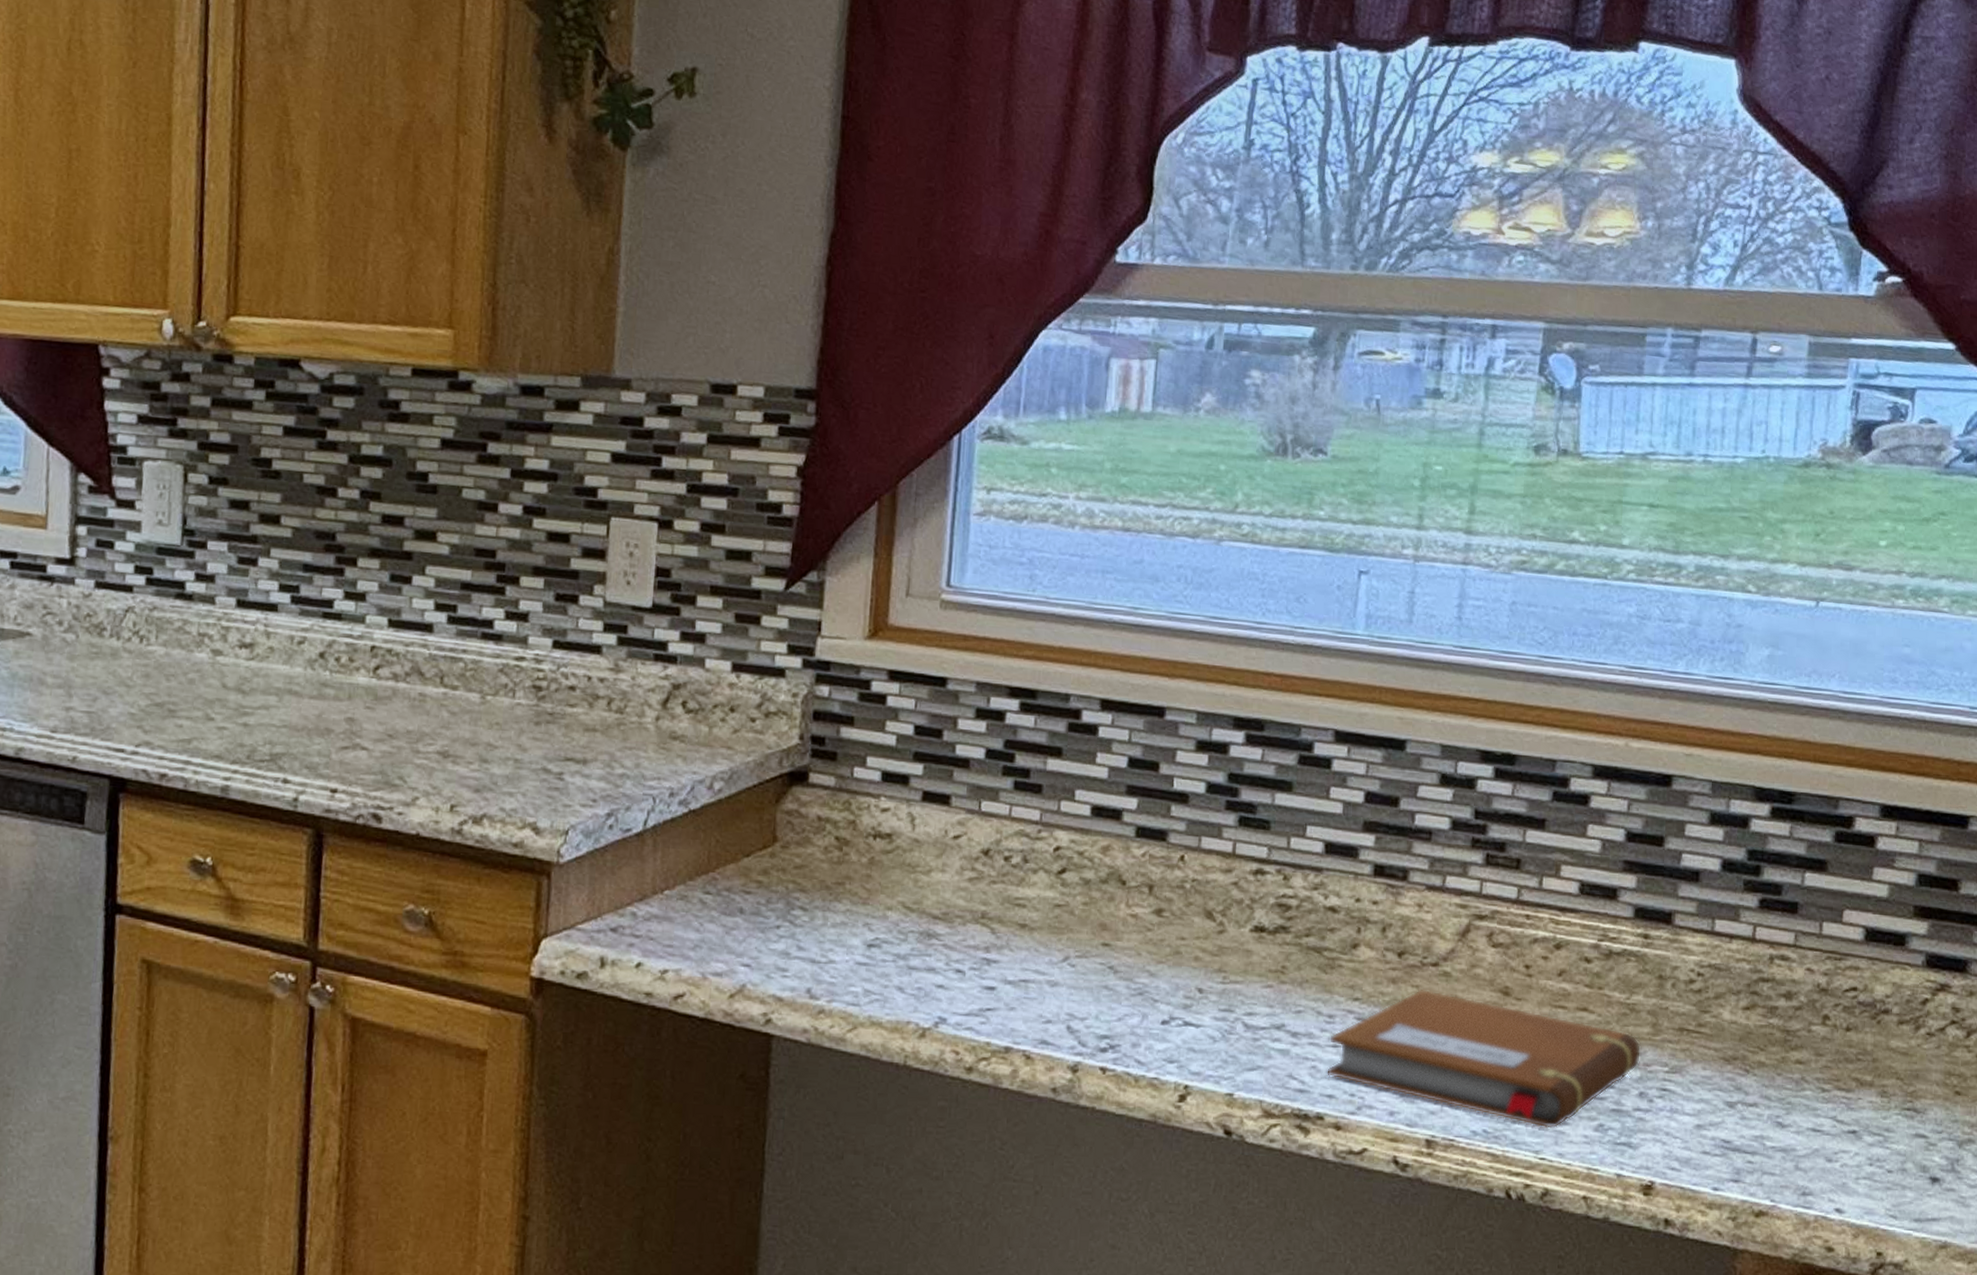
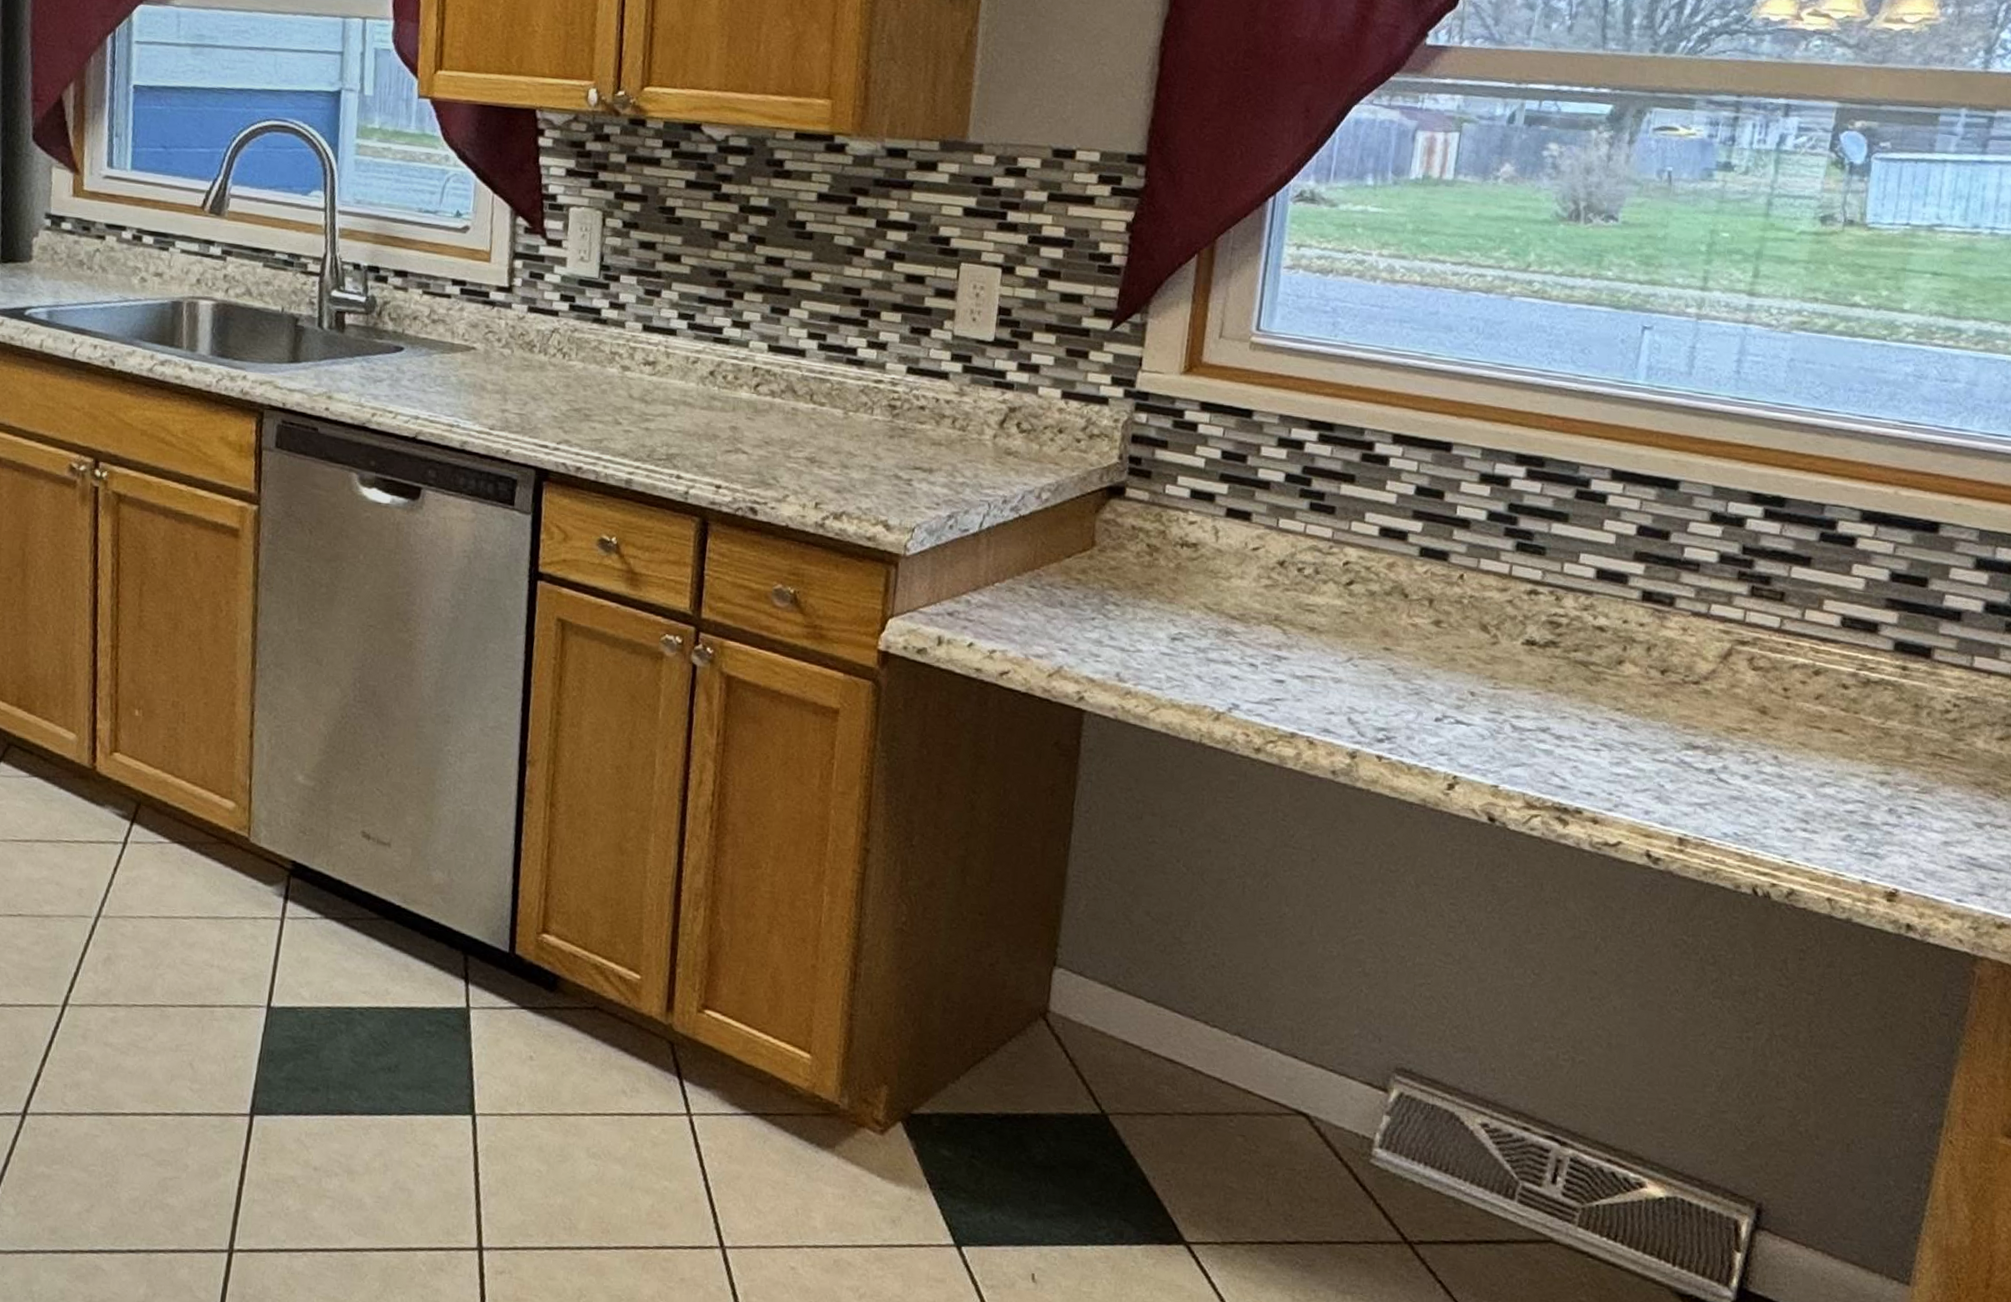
notebook: present [1327,988,1642,1129] -> none [1587,703,1894,836]

